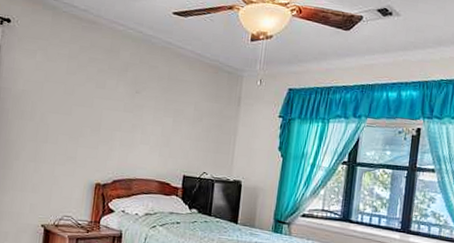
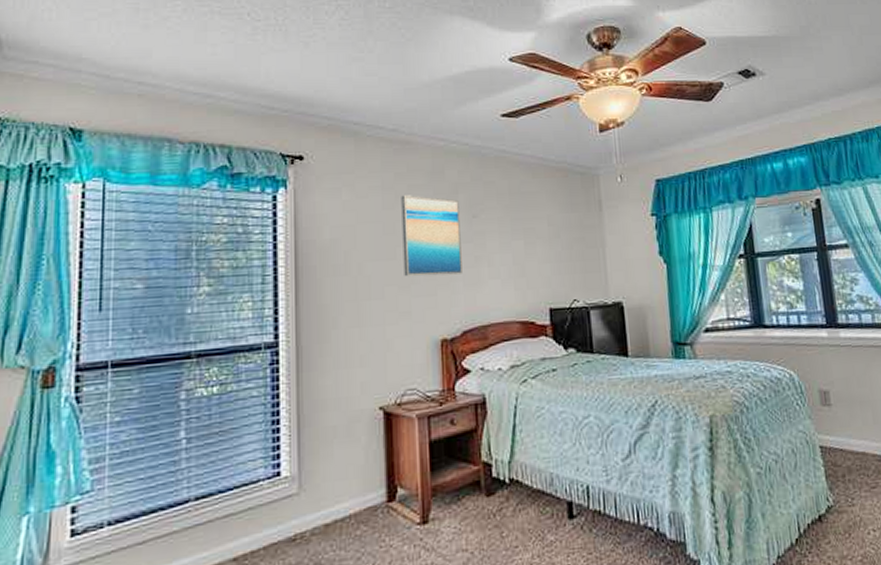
wall art: none [75,65,127,136] -> present [401,195,462,277]

